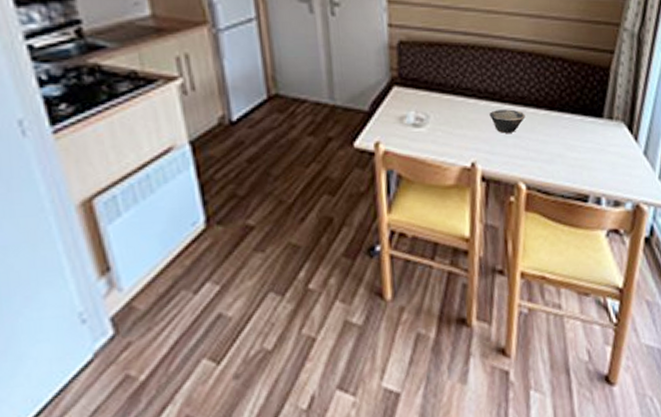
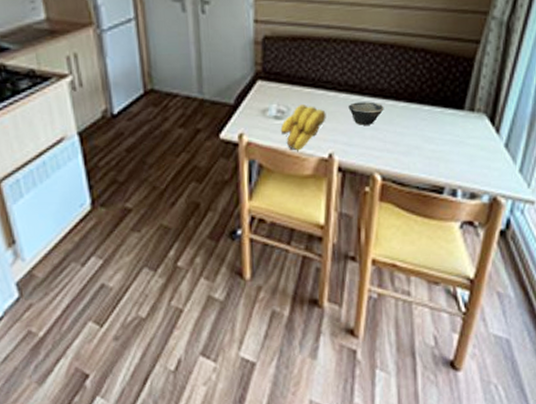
banana bunch: none [419,112,467,160] -> present [280,105,326,151]

